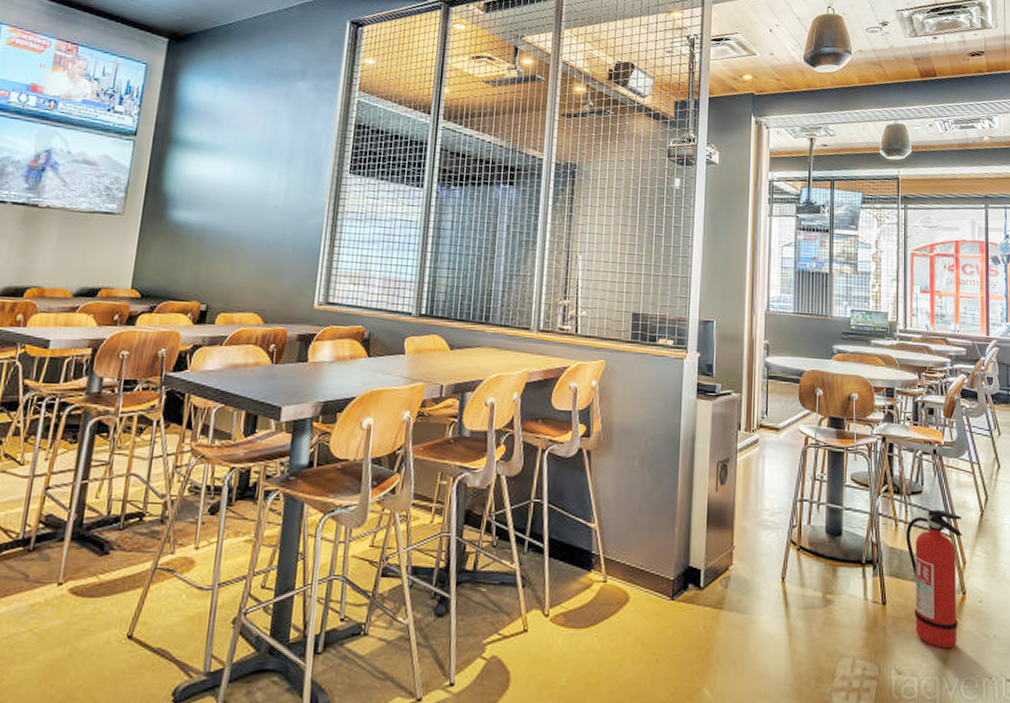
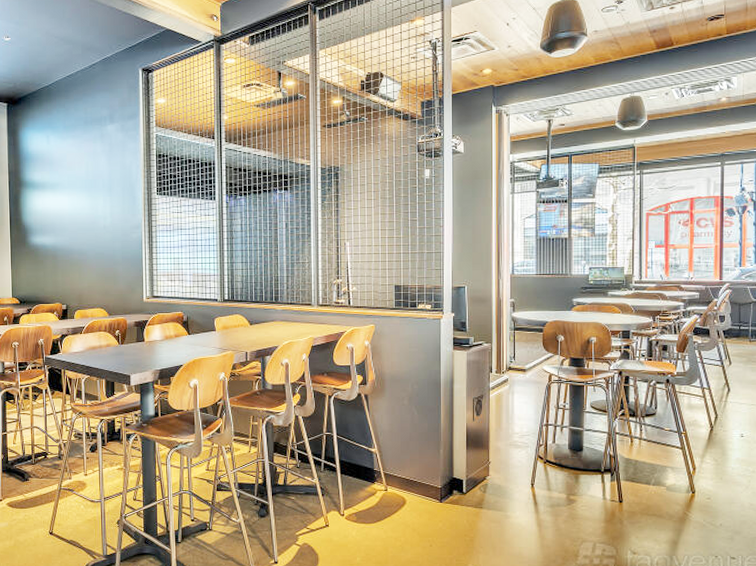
fire extinguisher: present [906,509,962,649] -> none [641,427,692,535]

